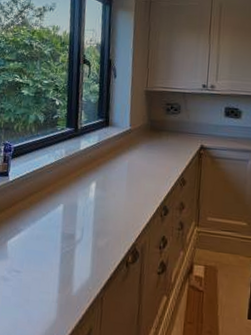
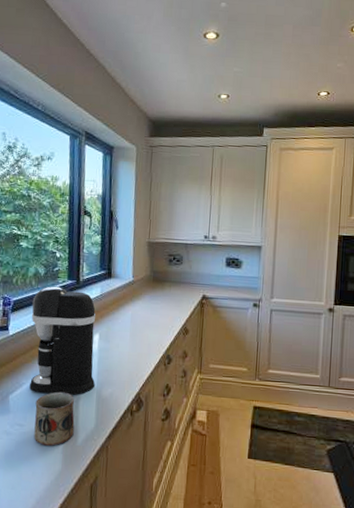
coffee maker: none [27,133,93,244] -> present [29,286,96,395]
mug: none [30,239,70,295] -> present [34,391,75,446]

